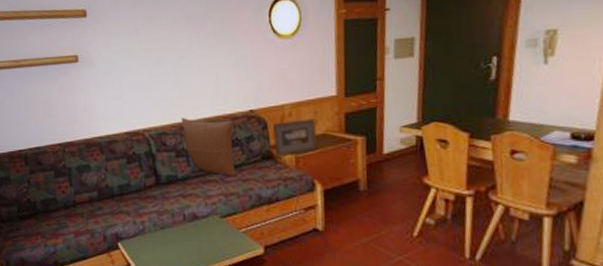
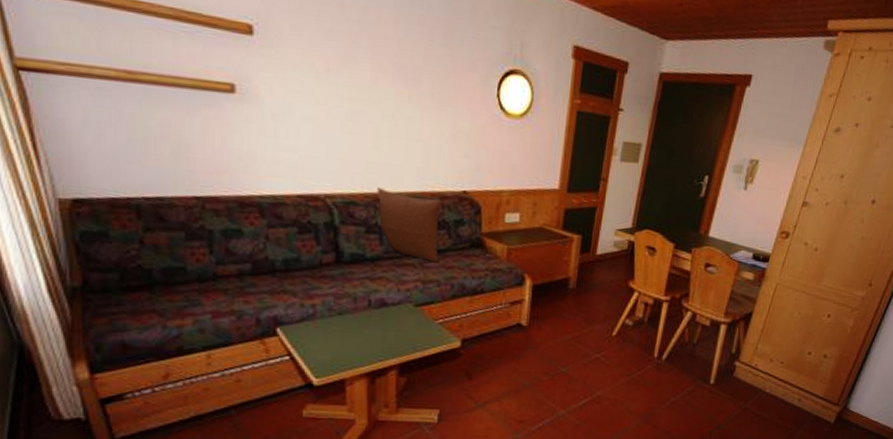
picture frame: present [273,119,318,157] -> none [485,208,535,247]

